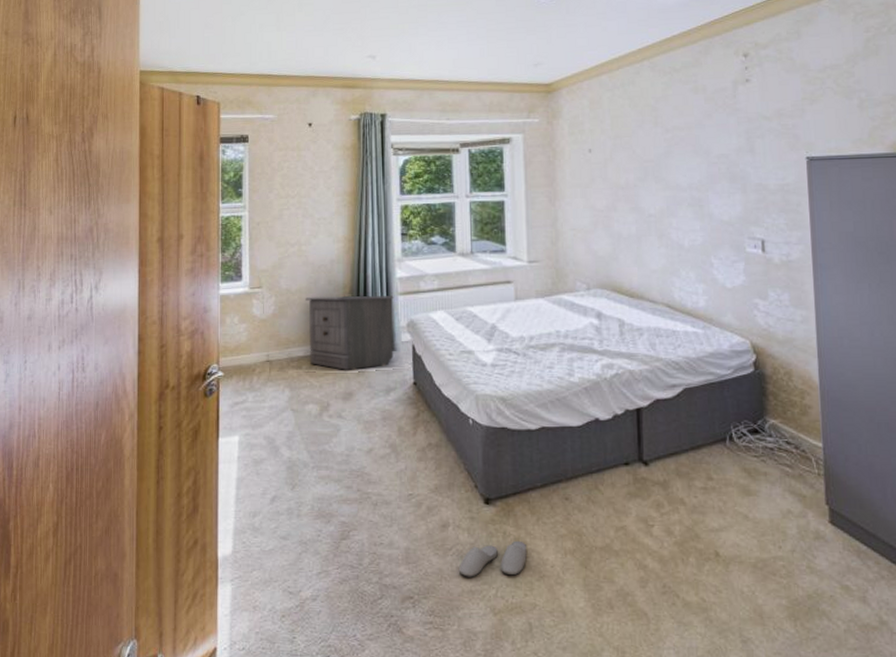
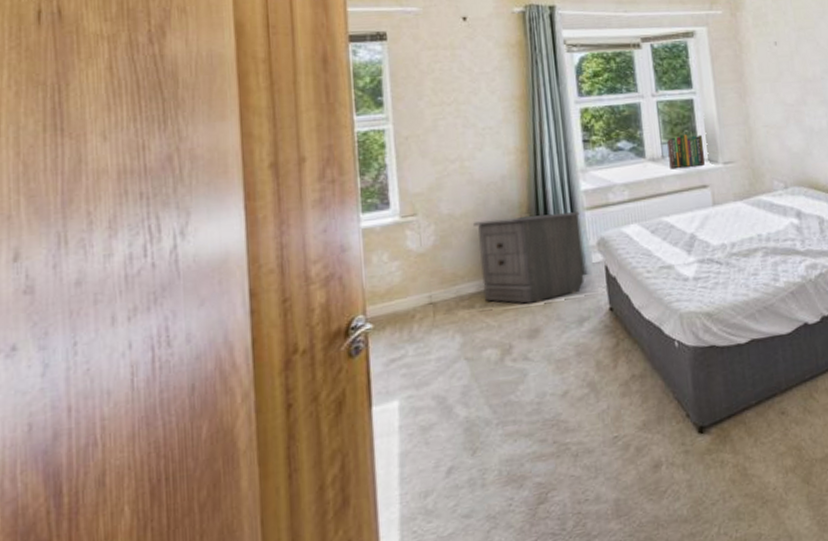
slippers: present [458,540,527,577] -> none [675,467,748,520]
books: none [477,233,511,264] -> present [667,134,705,170]

